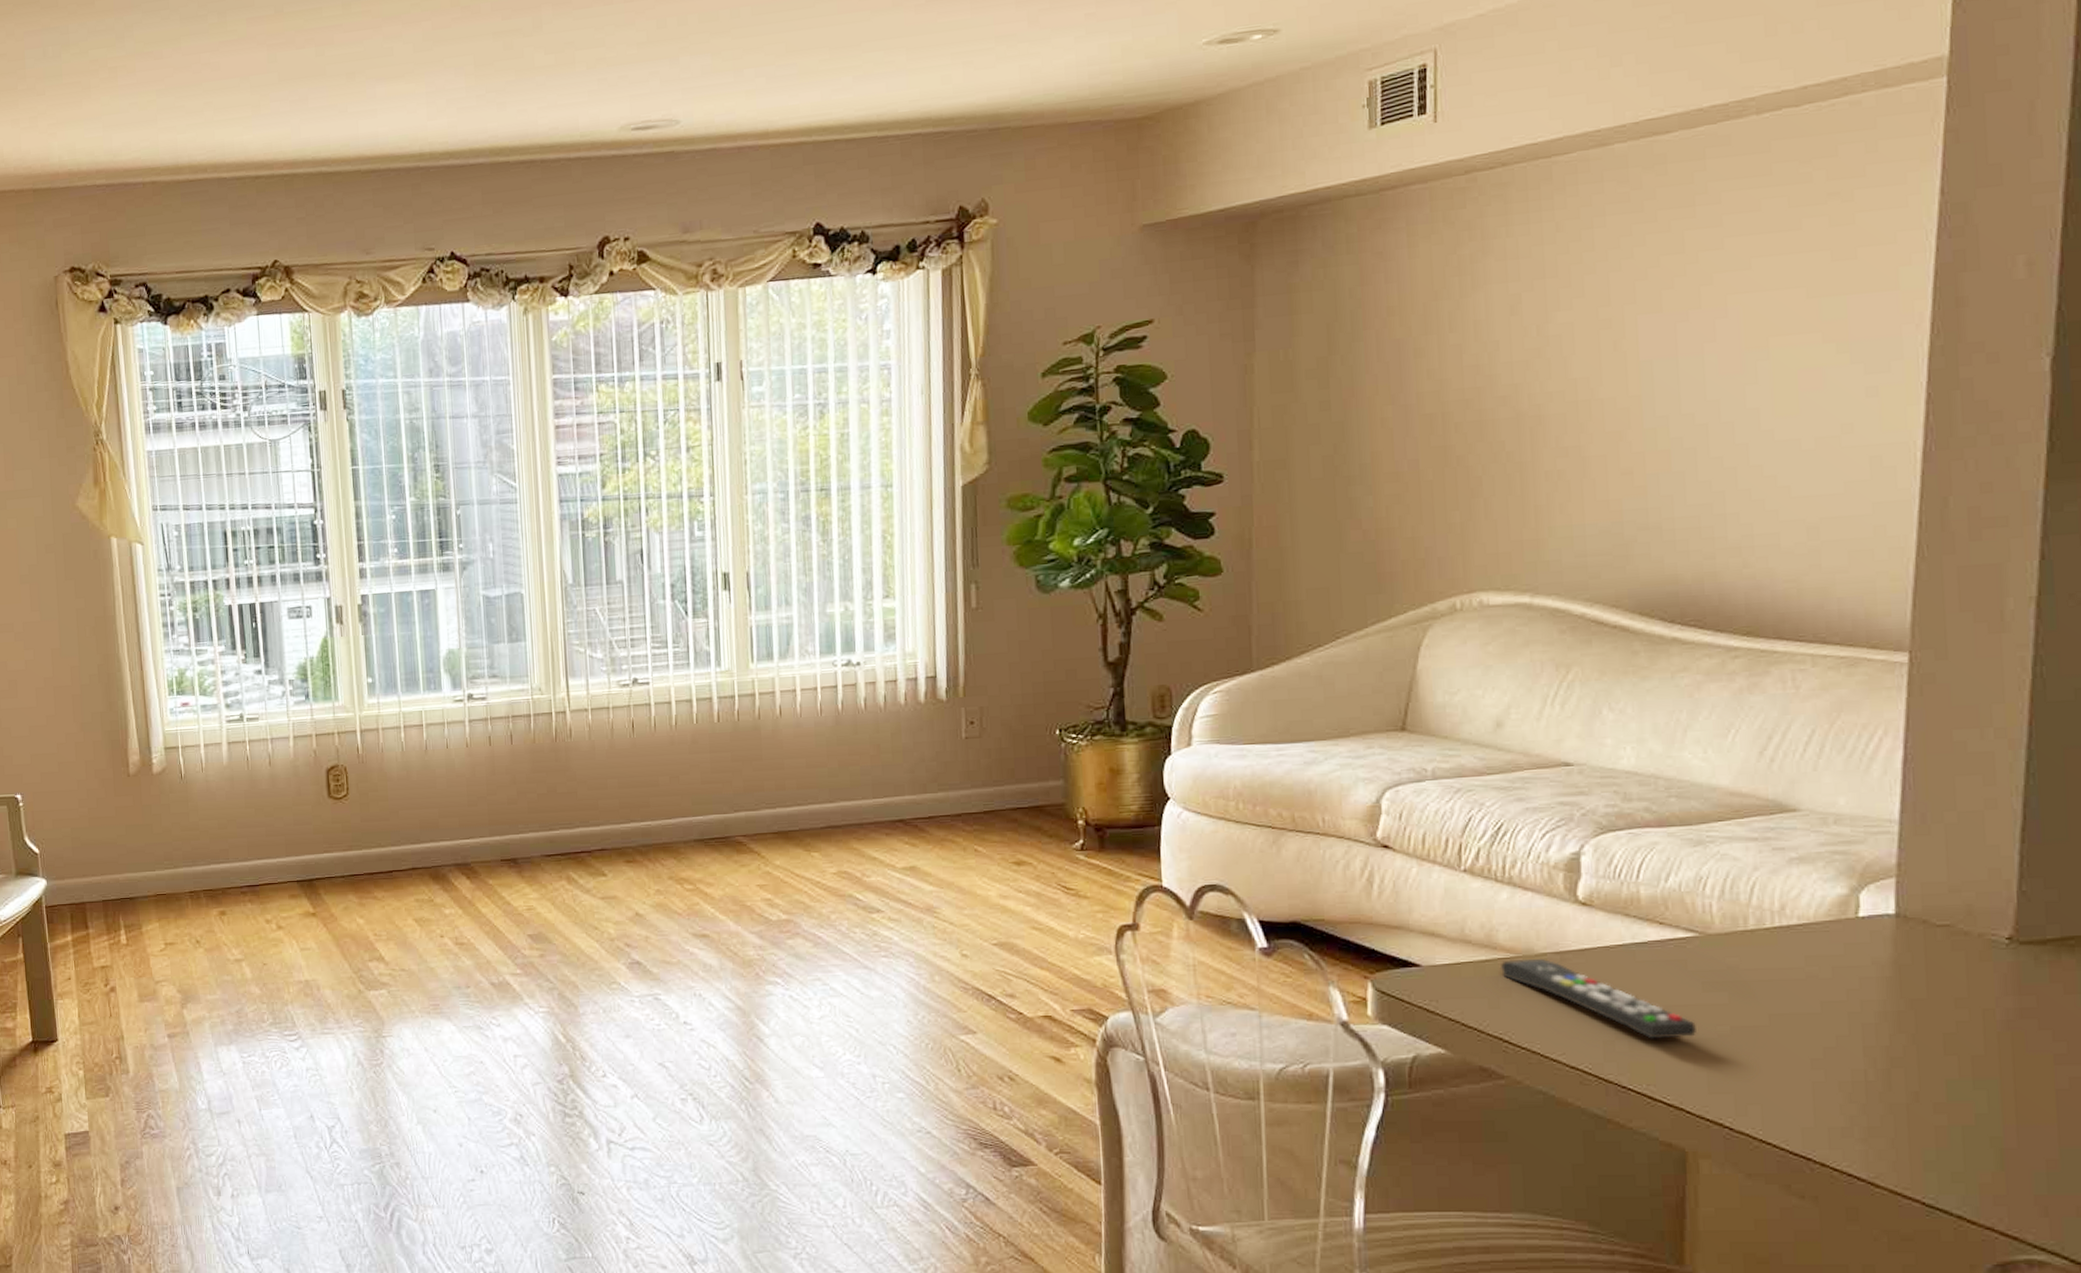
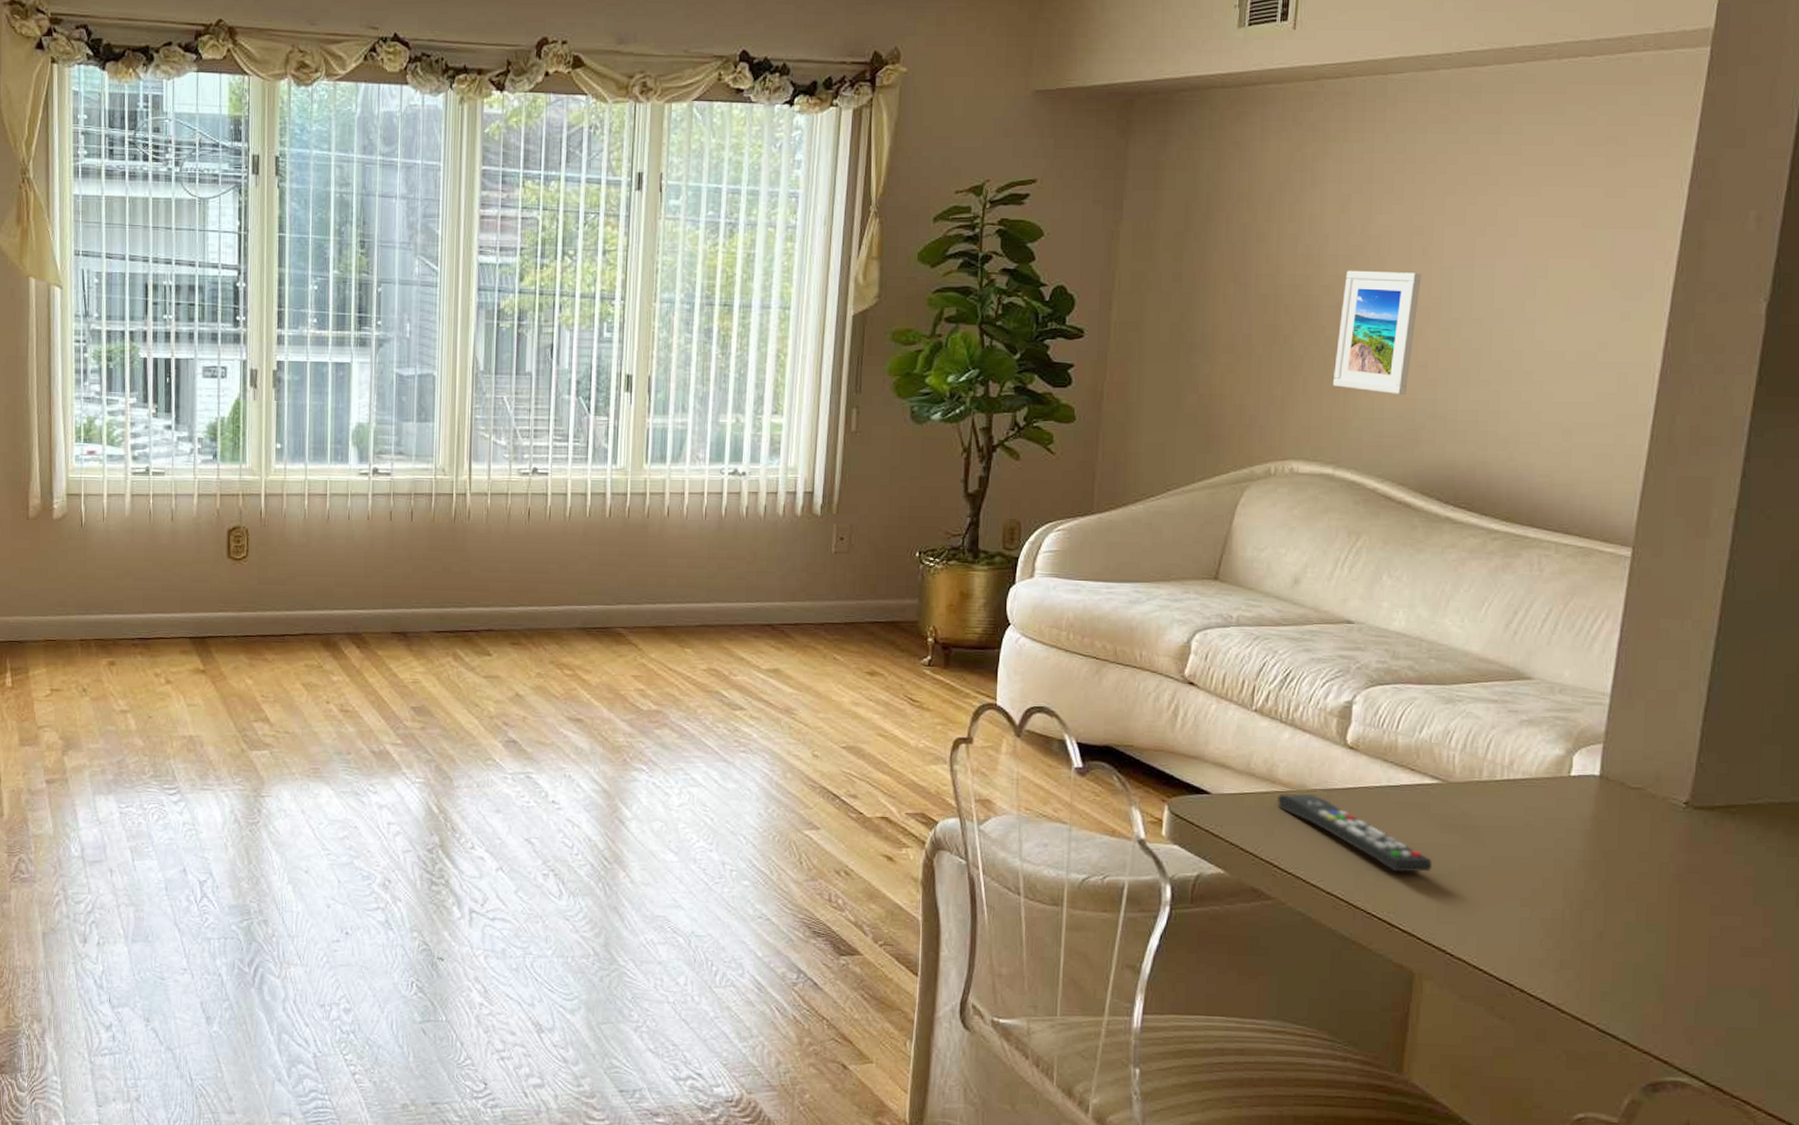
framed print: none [1519,370,1615,508] -> present [1332,270,1421,394]

